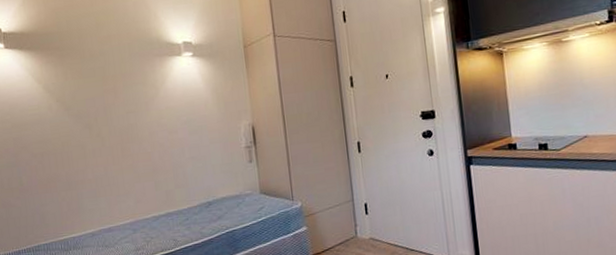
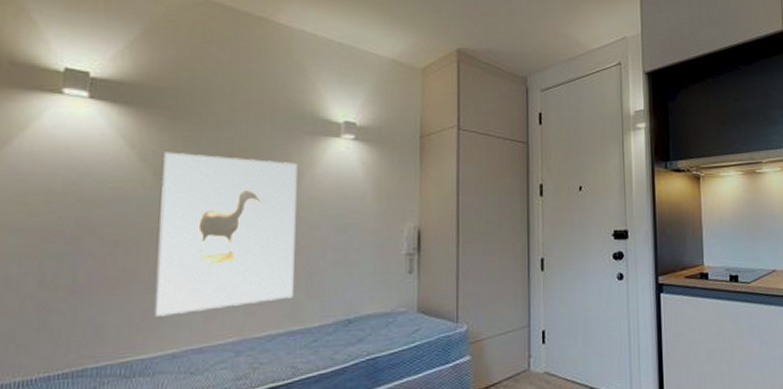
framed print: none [60,81,166,206] -> present [154,152,297,316]

